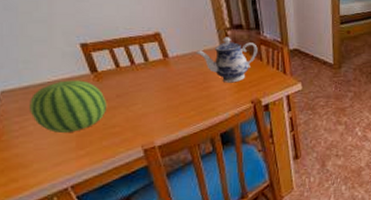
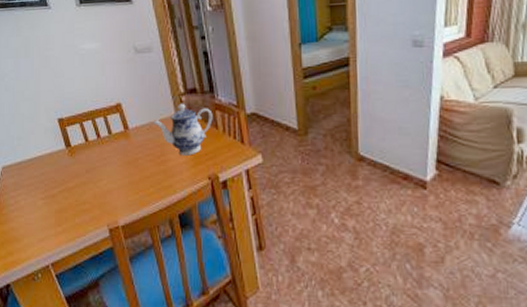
fruit: present [30,80,108,133] -> none [22,155,79,208]

